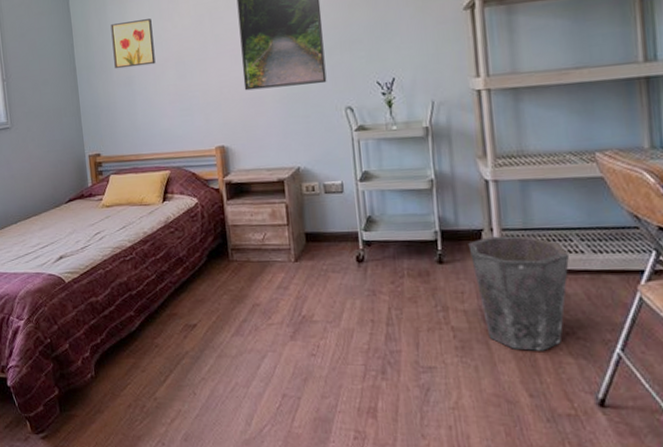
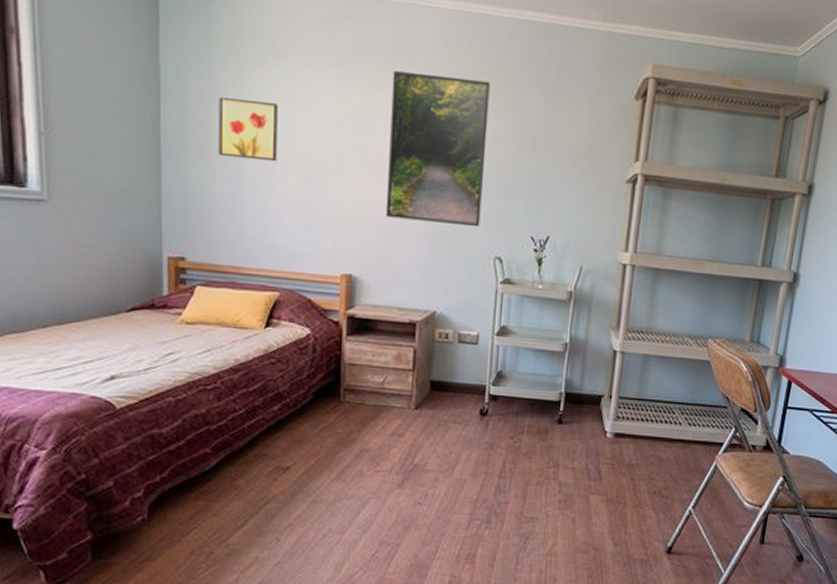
waste bin: present [468,235,569,351] -> none [587,403,669,506]

